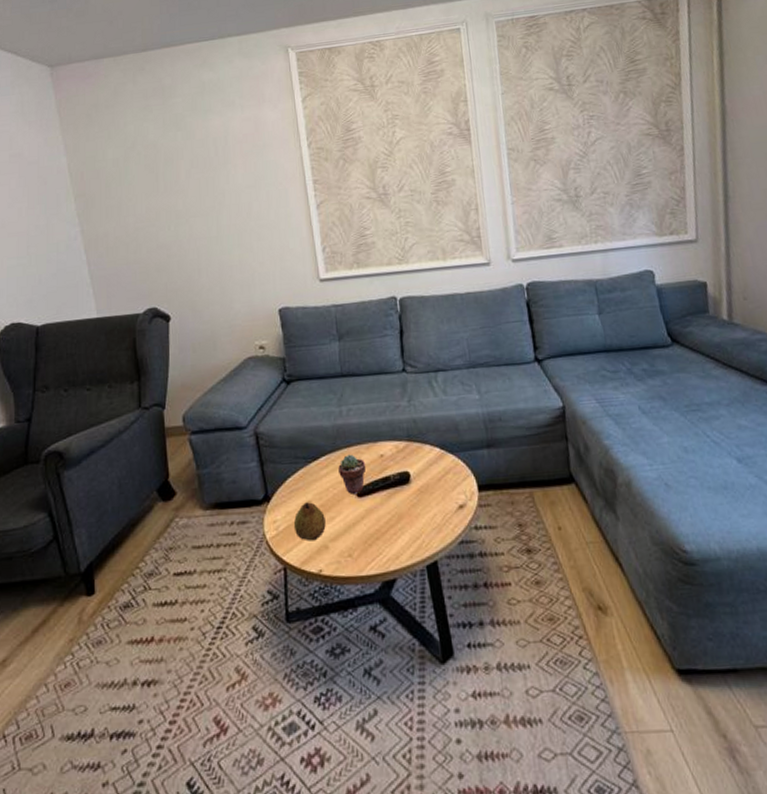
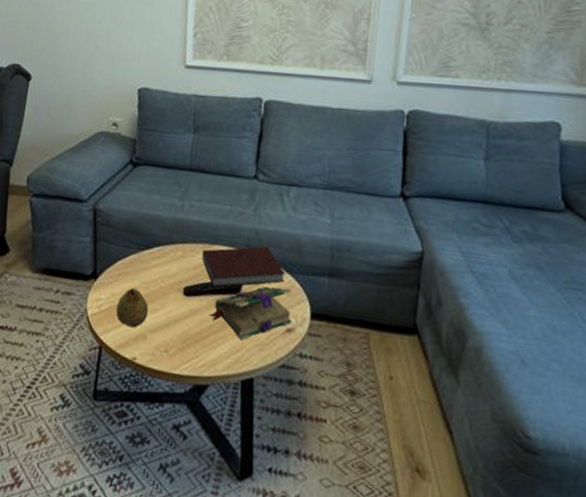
potted succulent: present [338,454,367,494] -> none [169,250,199,292]
notebook: none [368,433,448,483] -> present [202,246,285,288]
book: none [385,467,462,528] -> present [210,285,292,341]

